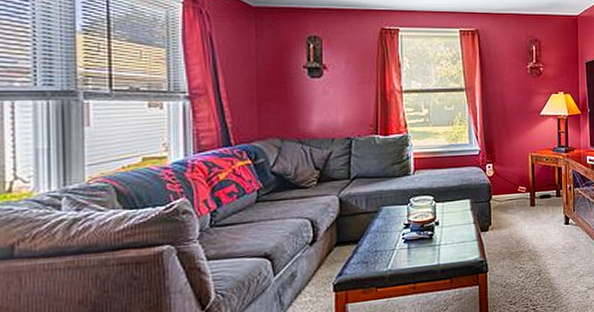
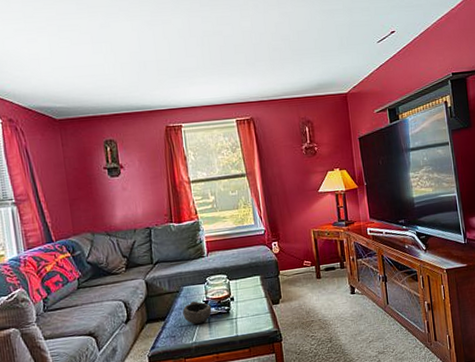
bowl: none [379,223,413,250] -> present [182,301,212,324]

